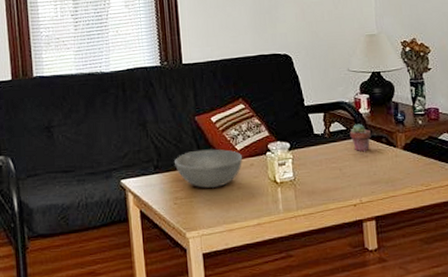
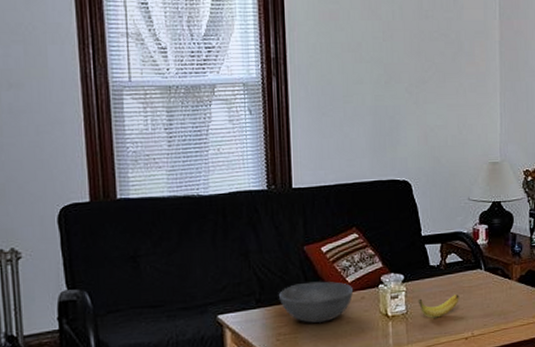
banana: none [304,162,345,185] -> present [418,294,459,318]
potted succulent: present [349,123,371,152] -> none [466,255,487,284]

